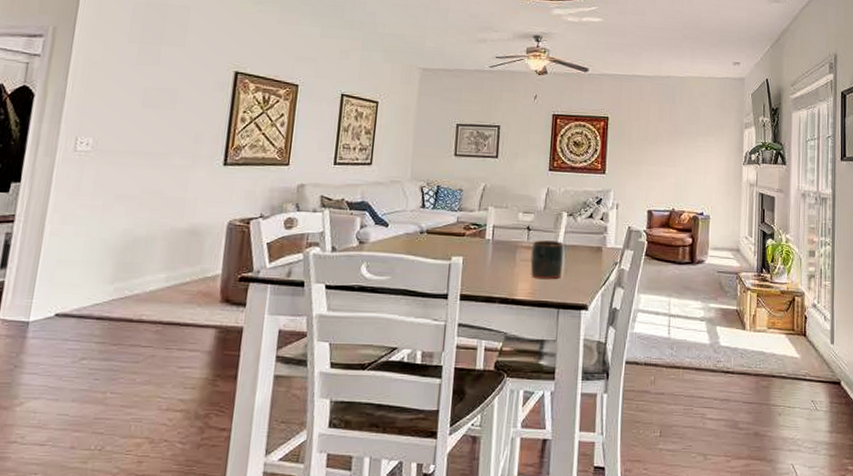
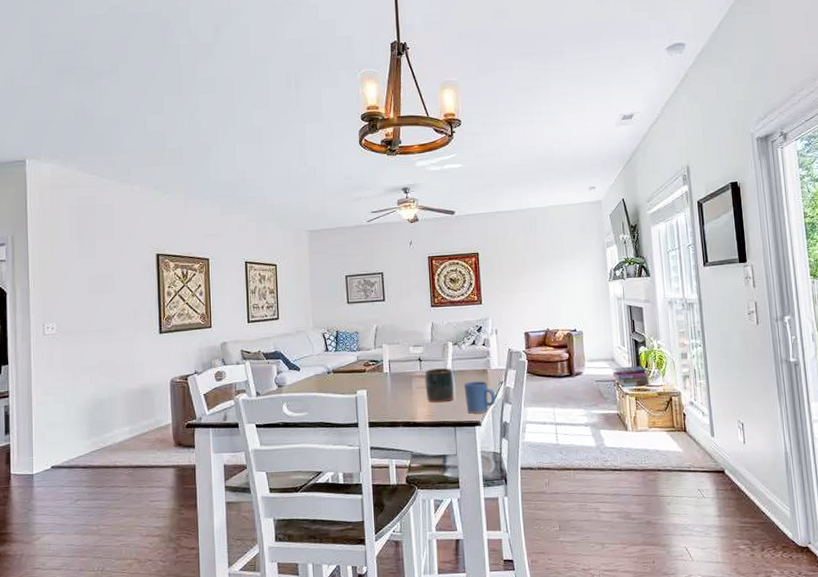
mug: none [574,259,608,296] -> present [464,381,496,414]
books: none [736,259,773,282] -> present [612,365,649,387]

